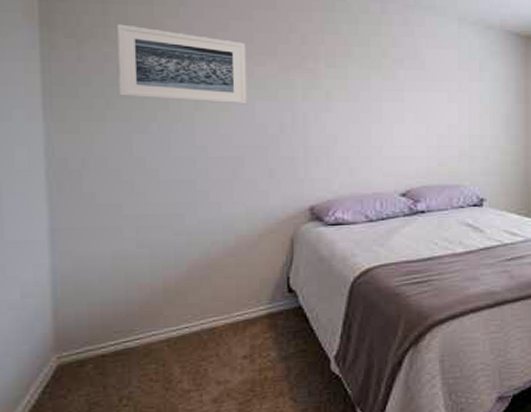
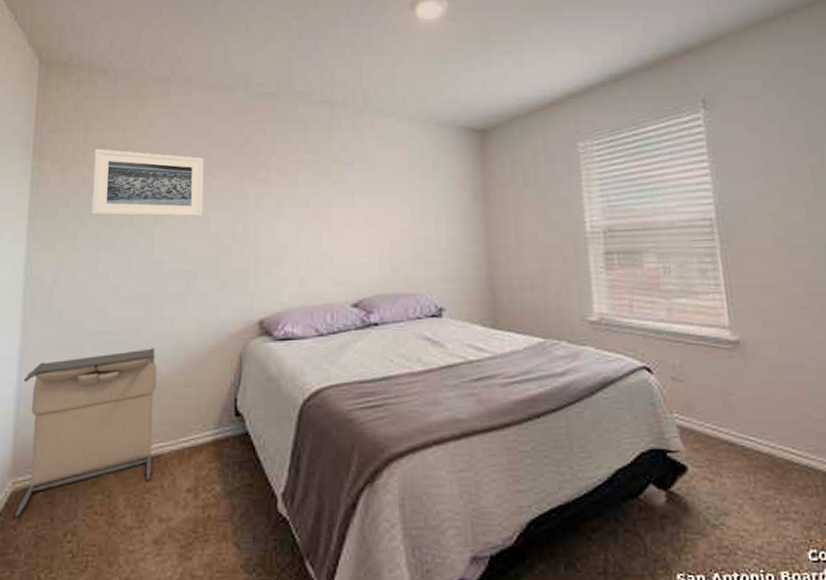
laundry hamper: none [57,231,207,387] -> present [15,348,157,517]

